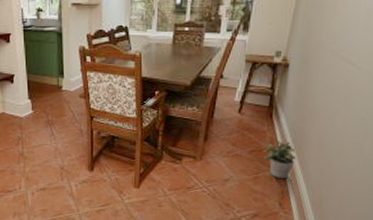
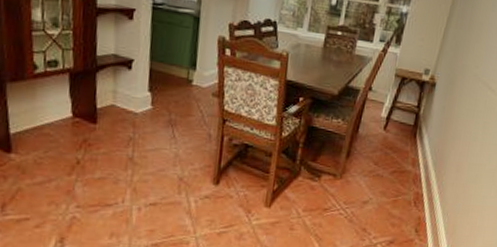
potted plant: present [262,141,297,179] -> none [403,162,436,204]

